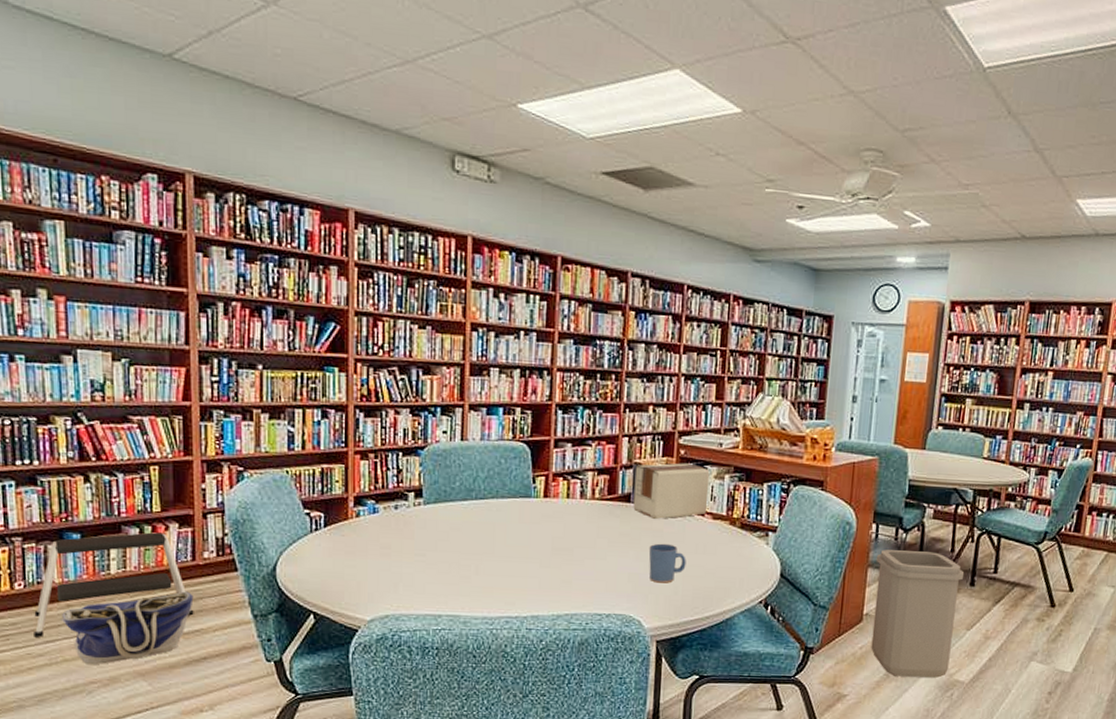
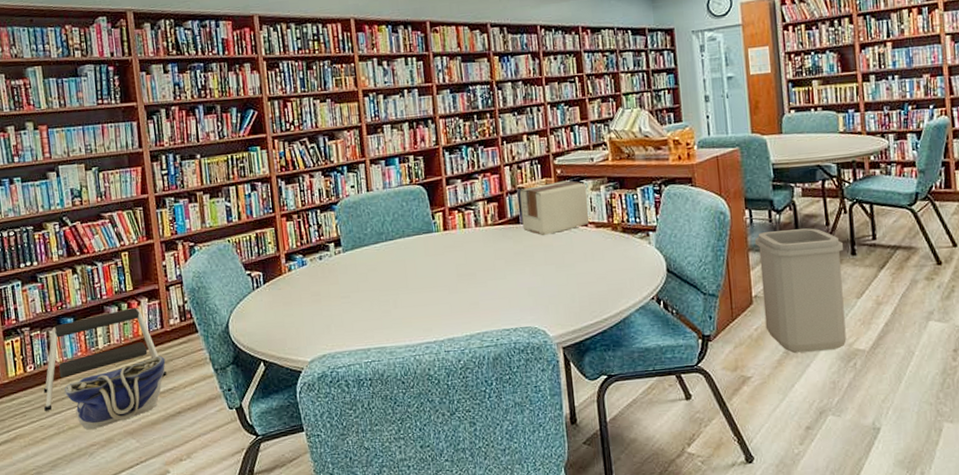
mug: present [648,543,686,583] -> none [542,256,579,294]

